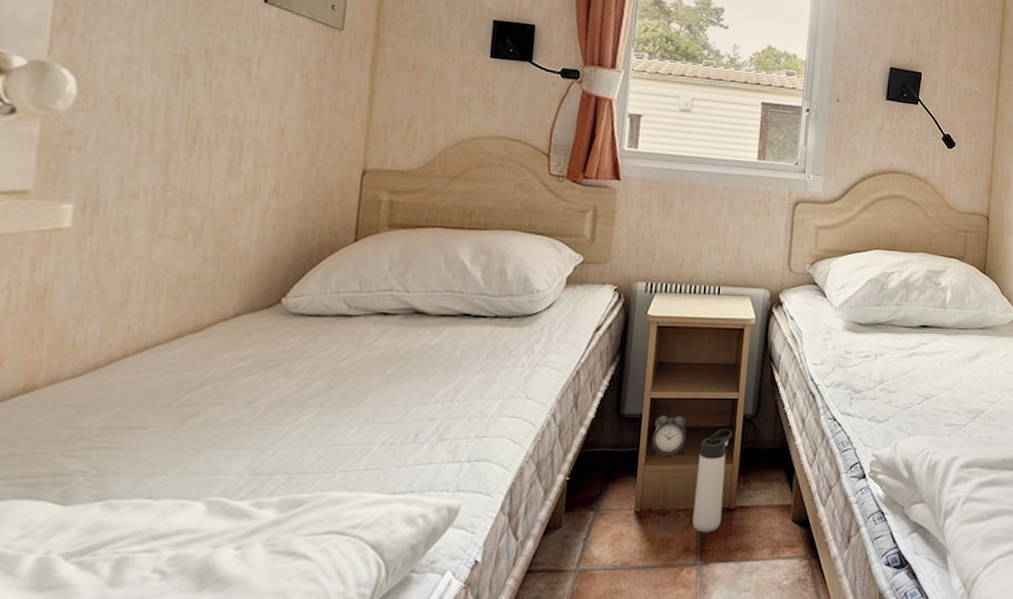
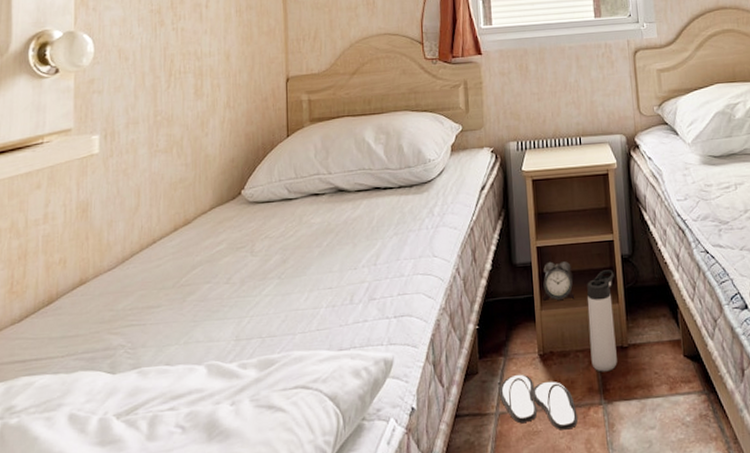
slippers: none [583,530,668,590] -> present [500,374,578,430]

